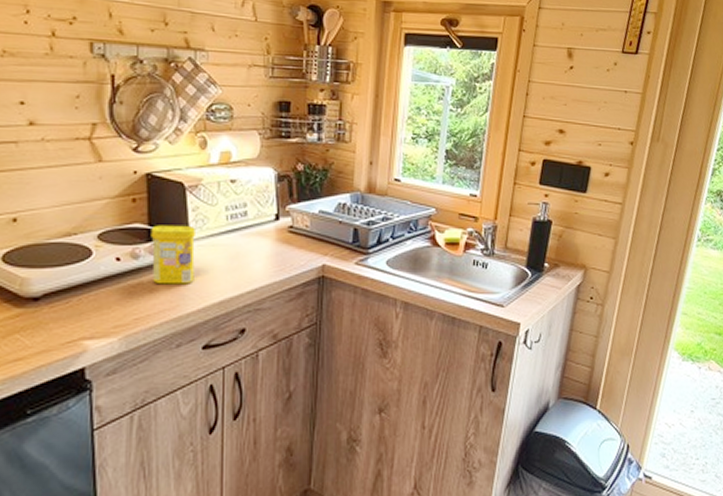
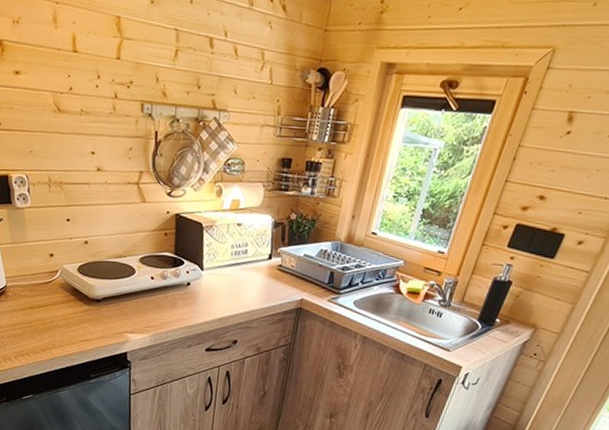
canister: present [151,225,195,285] -> none [175,255,208,302]

